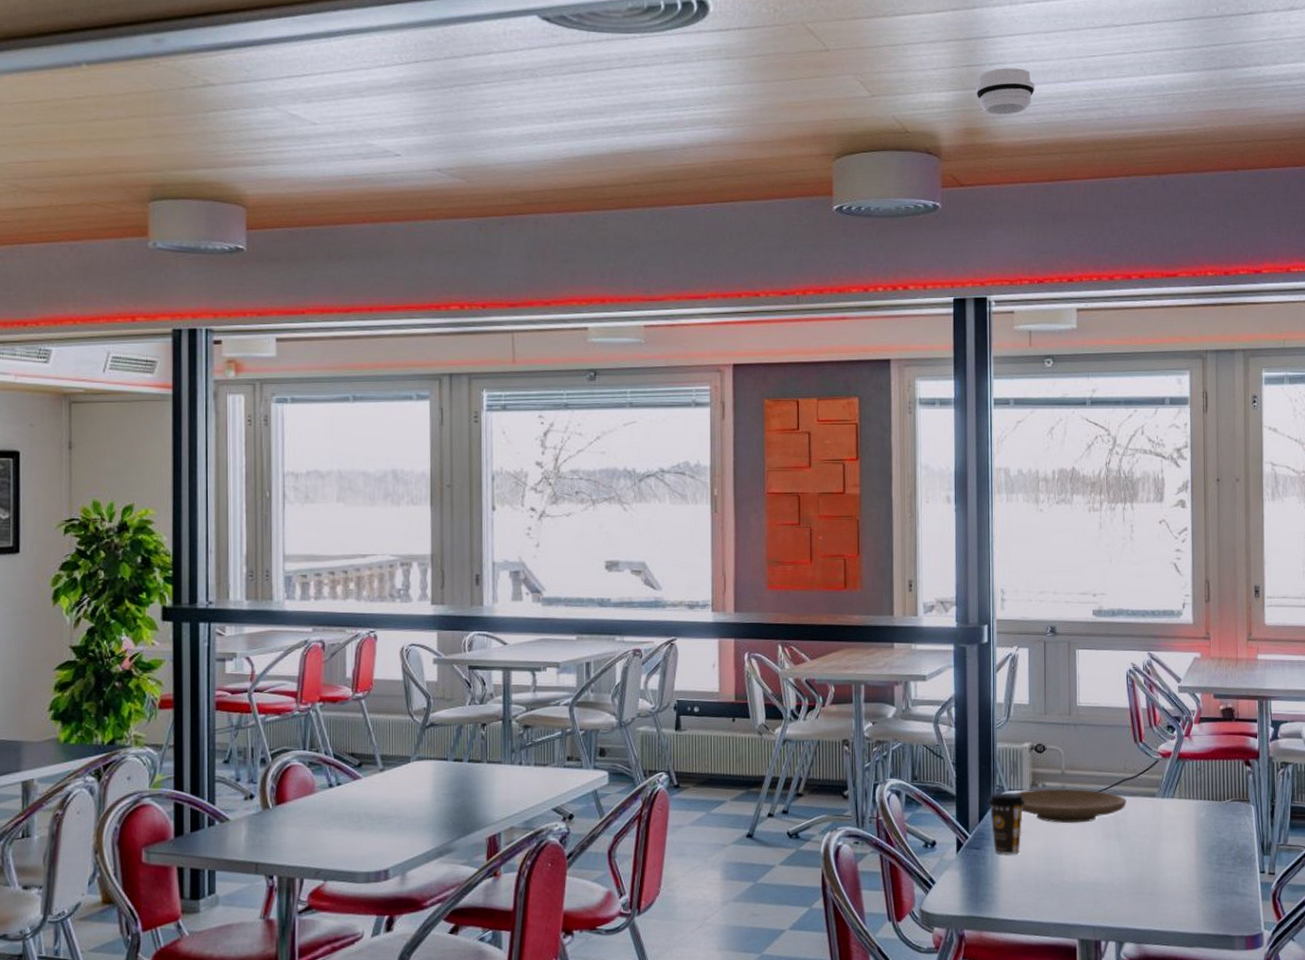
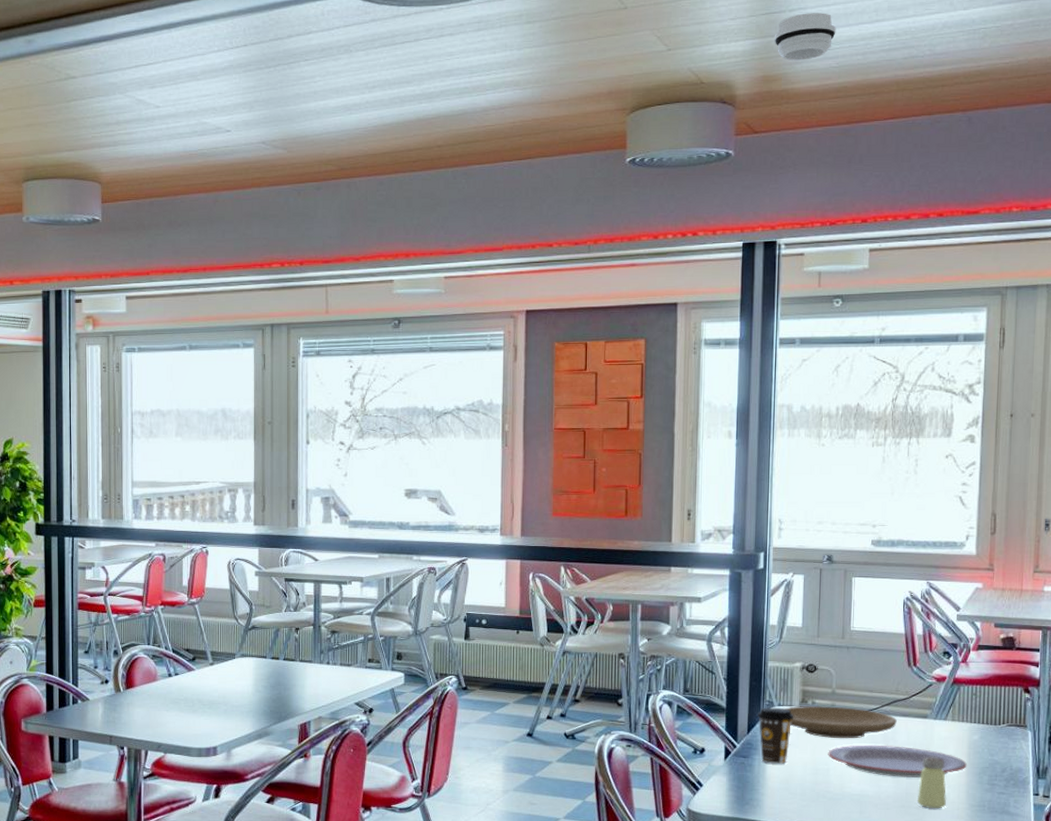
plate: none [1060,828,1196,862] -> present [828,744,967,777]
saltshaker: none [1150,838,1178,894] -> present [917,757,946,809]

